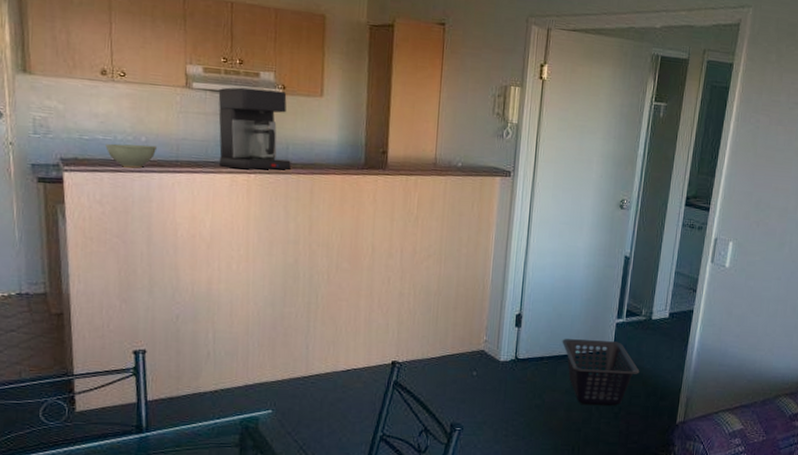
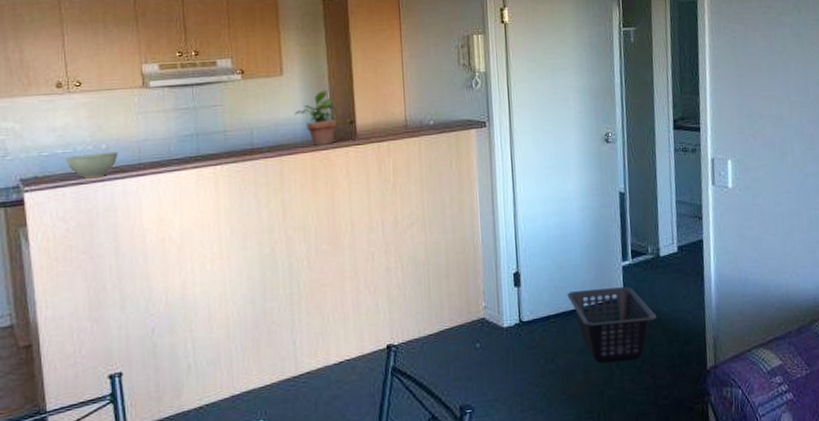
coffee maker: present [218,87,291,171] -> none [176,76,257,164]
potted plant: none [330,118,372,171] -> present [294,90,338,146]

